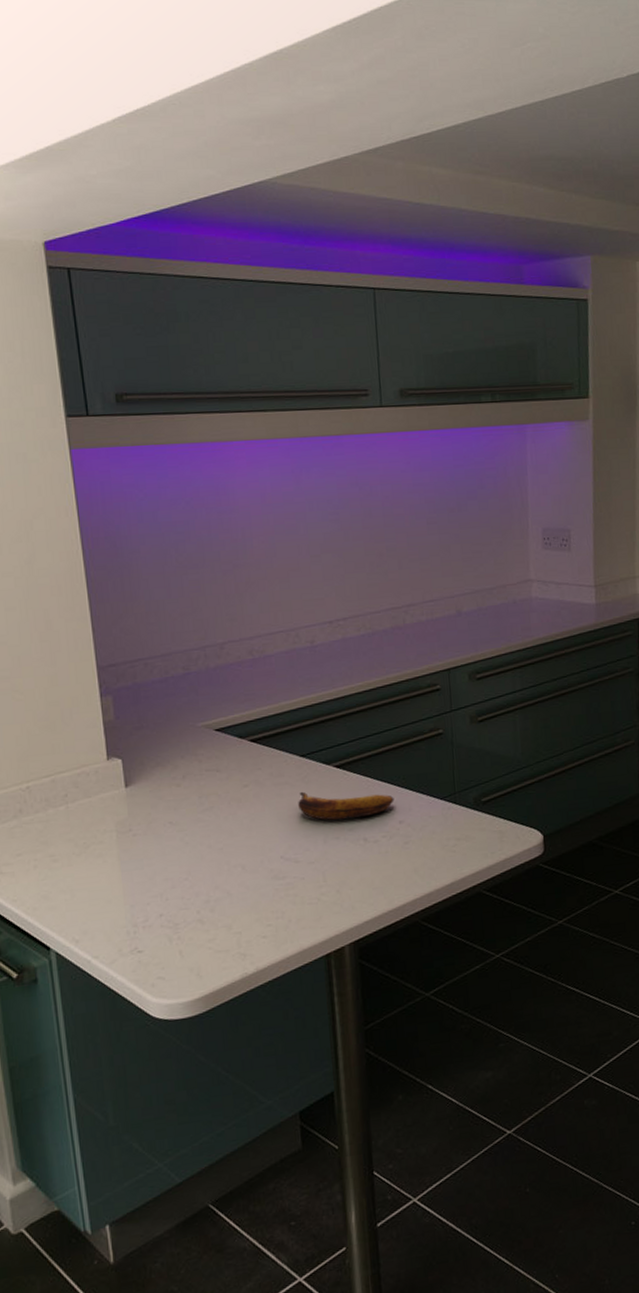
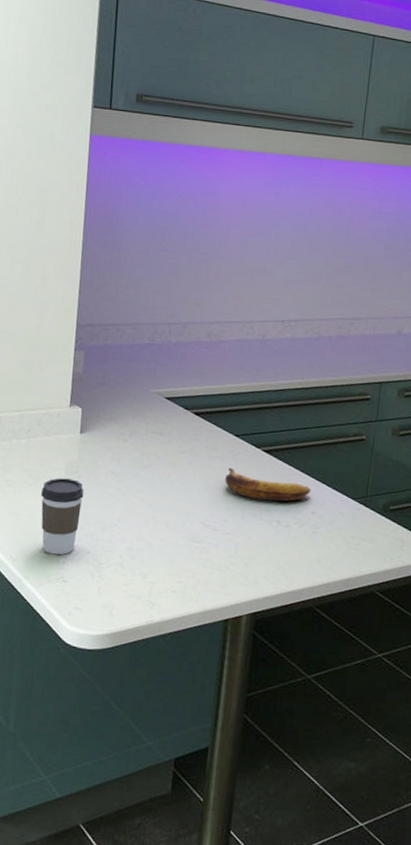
coffee cup: none [93,839,144,926] -> present [41,478,84,555]

